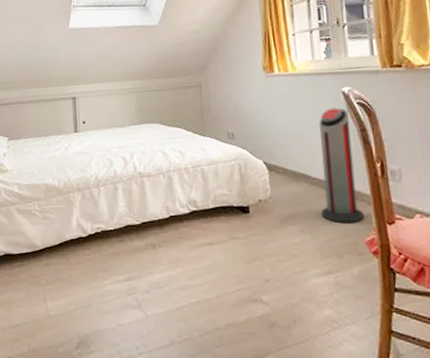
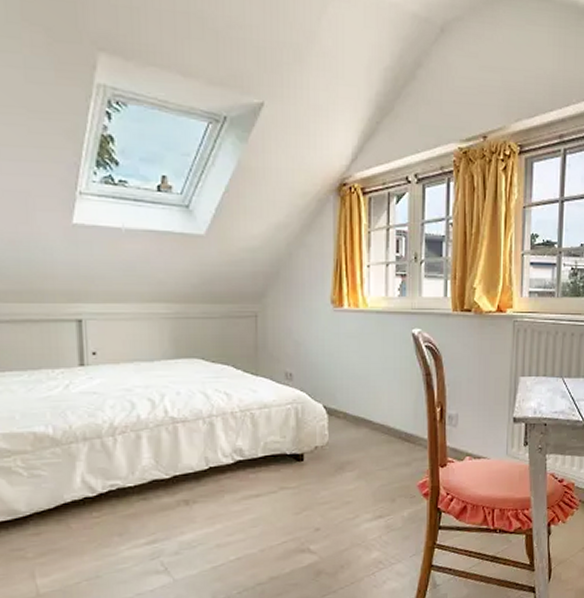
air purifier: present [318,108,365,224] -> none [379,350,420,468]

